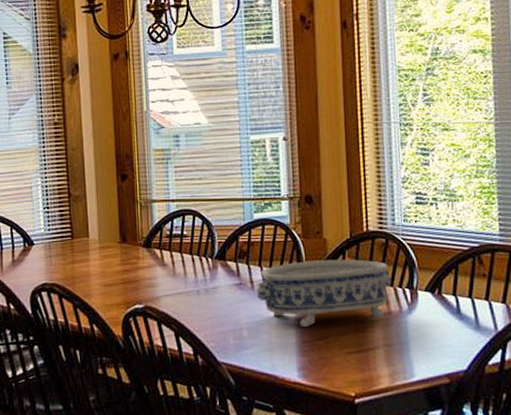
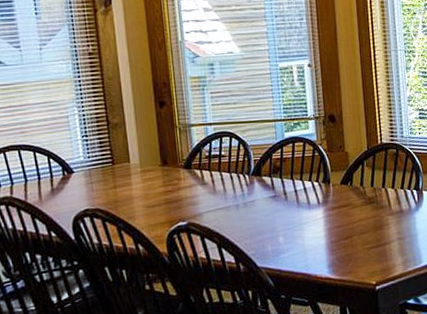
decorative bowl: present [256,259,392,328] -> none [289,168,402,230]

